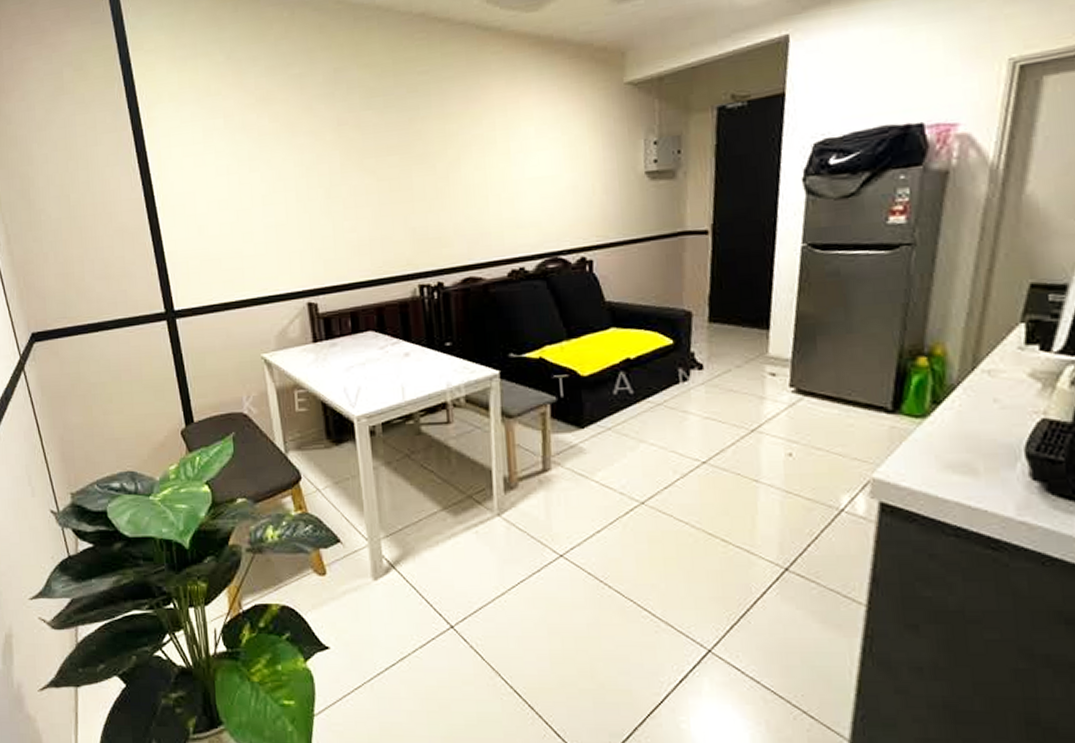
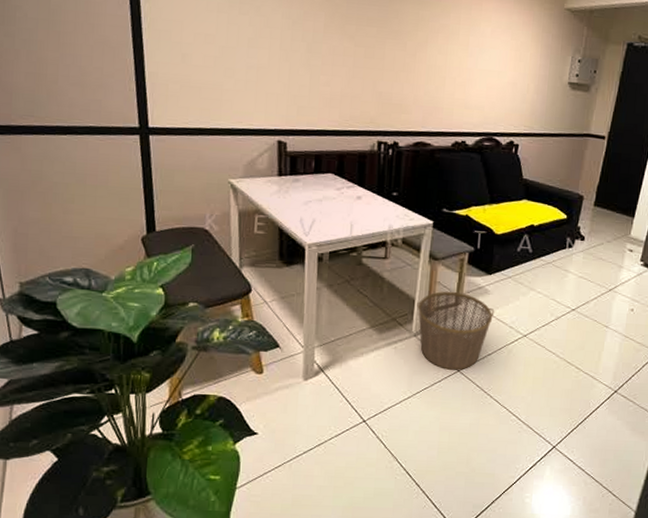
basket: none [495,454,597,555] -> present [417,291,495,370]

